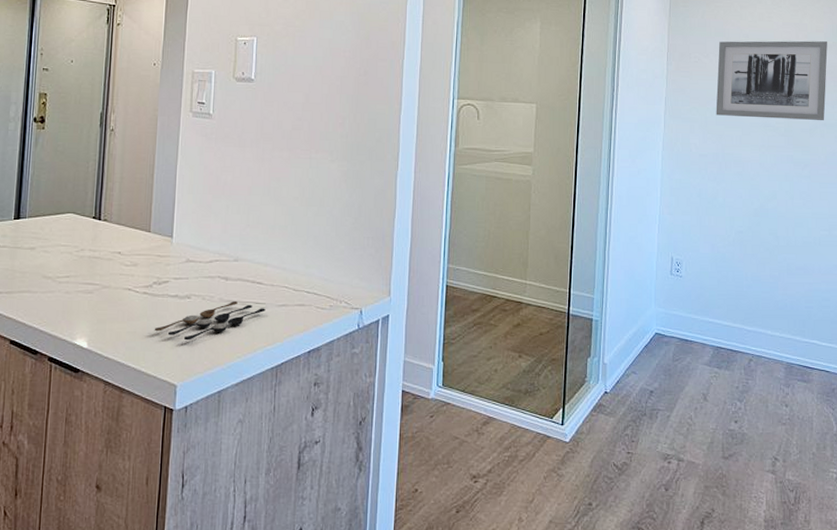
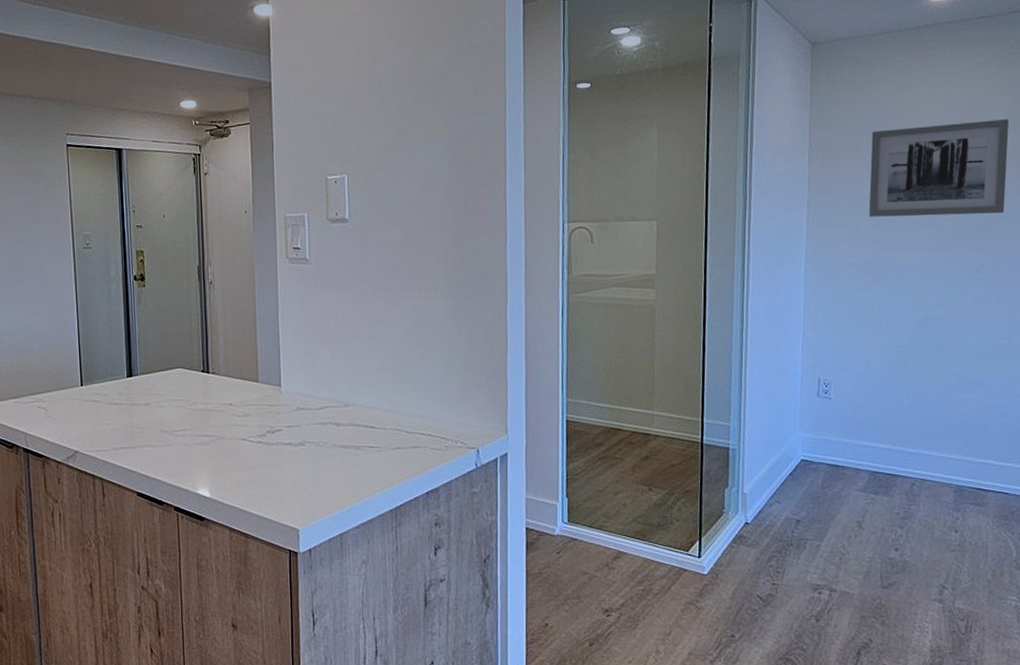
spoon: present [154,301,265,341] -> none [271,446,380,486]

